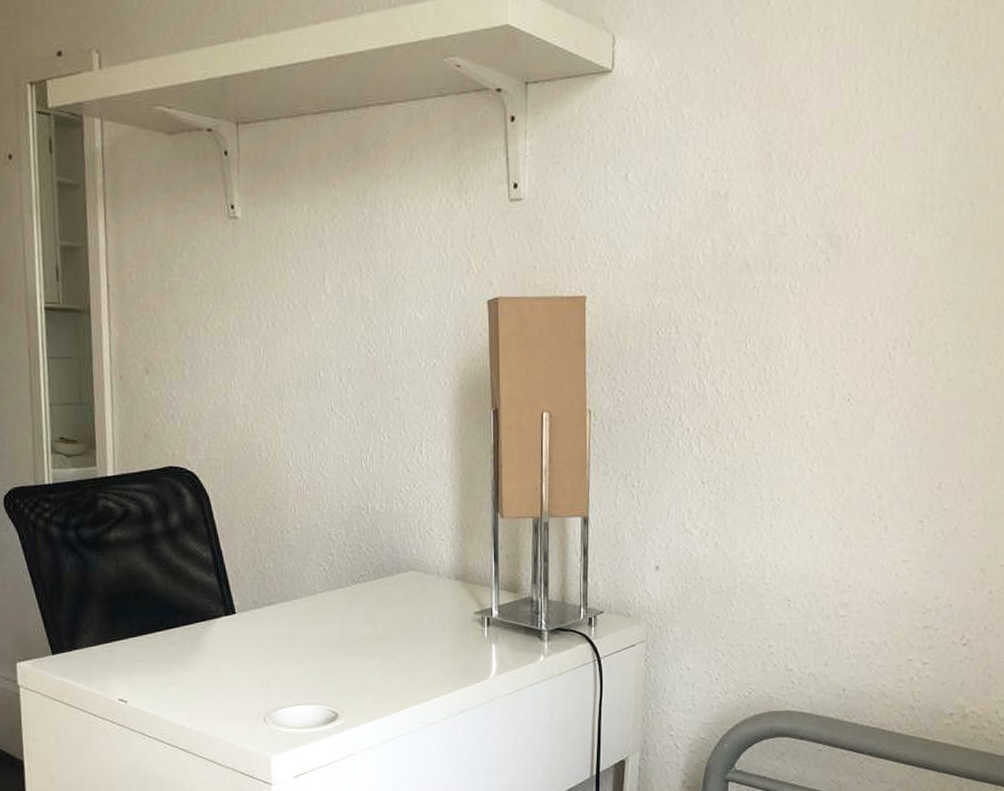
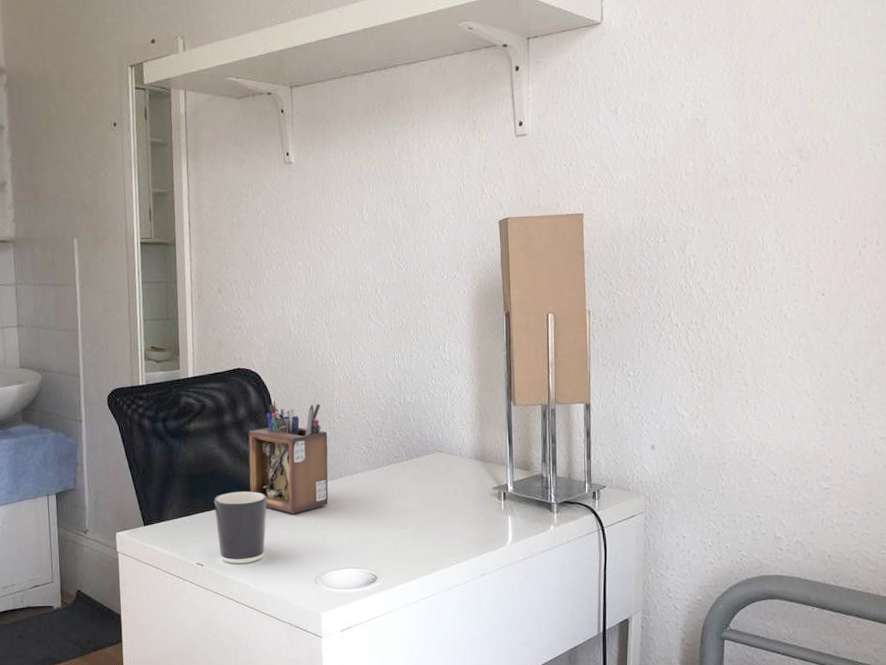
mug: none [140,613,206,700] -> present [214,490,267,564]
desk organizer: none [182,506,281,642] -> present [248,401,329,514]

